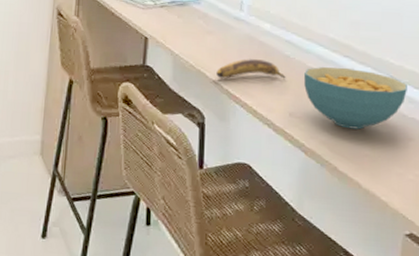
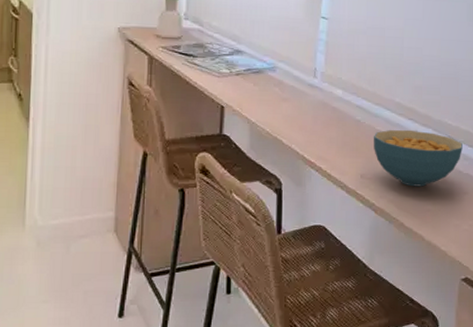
banana: present [216,59,286,79] -> none [292,124,357,145]

